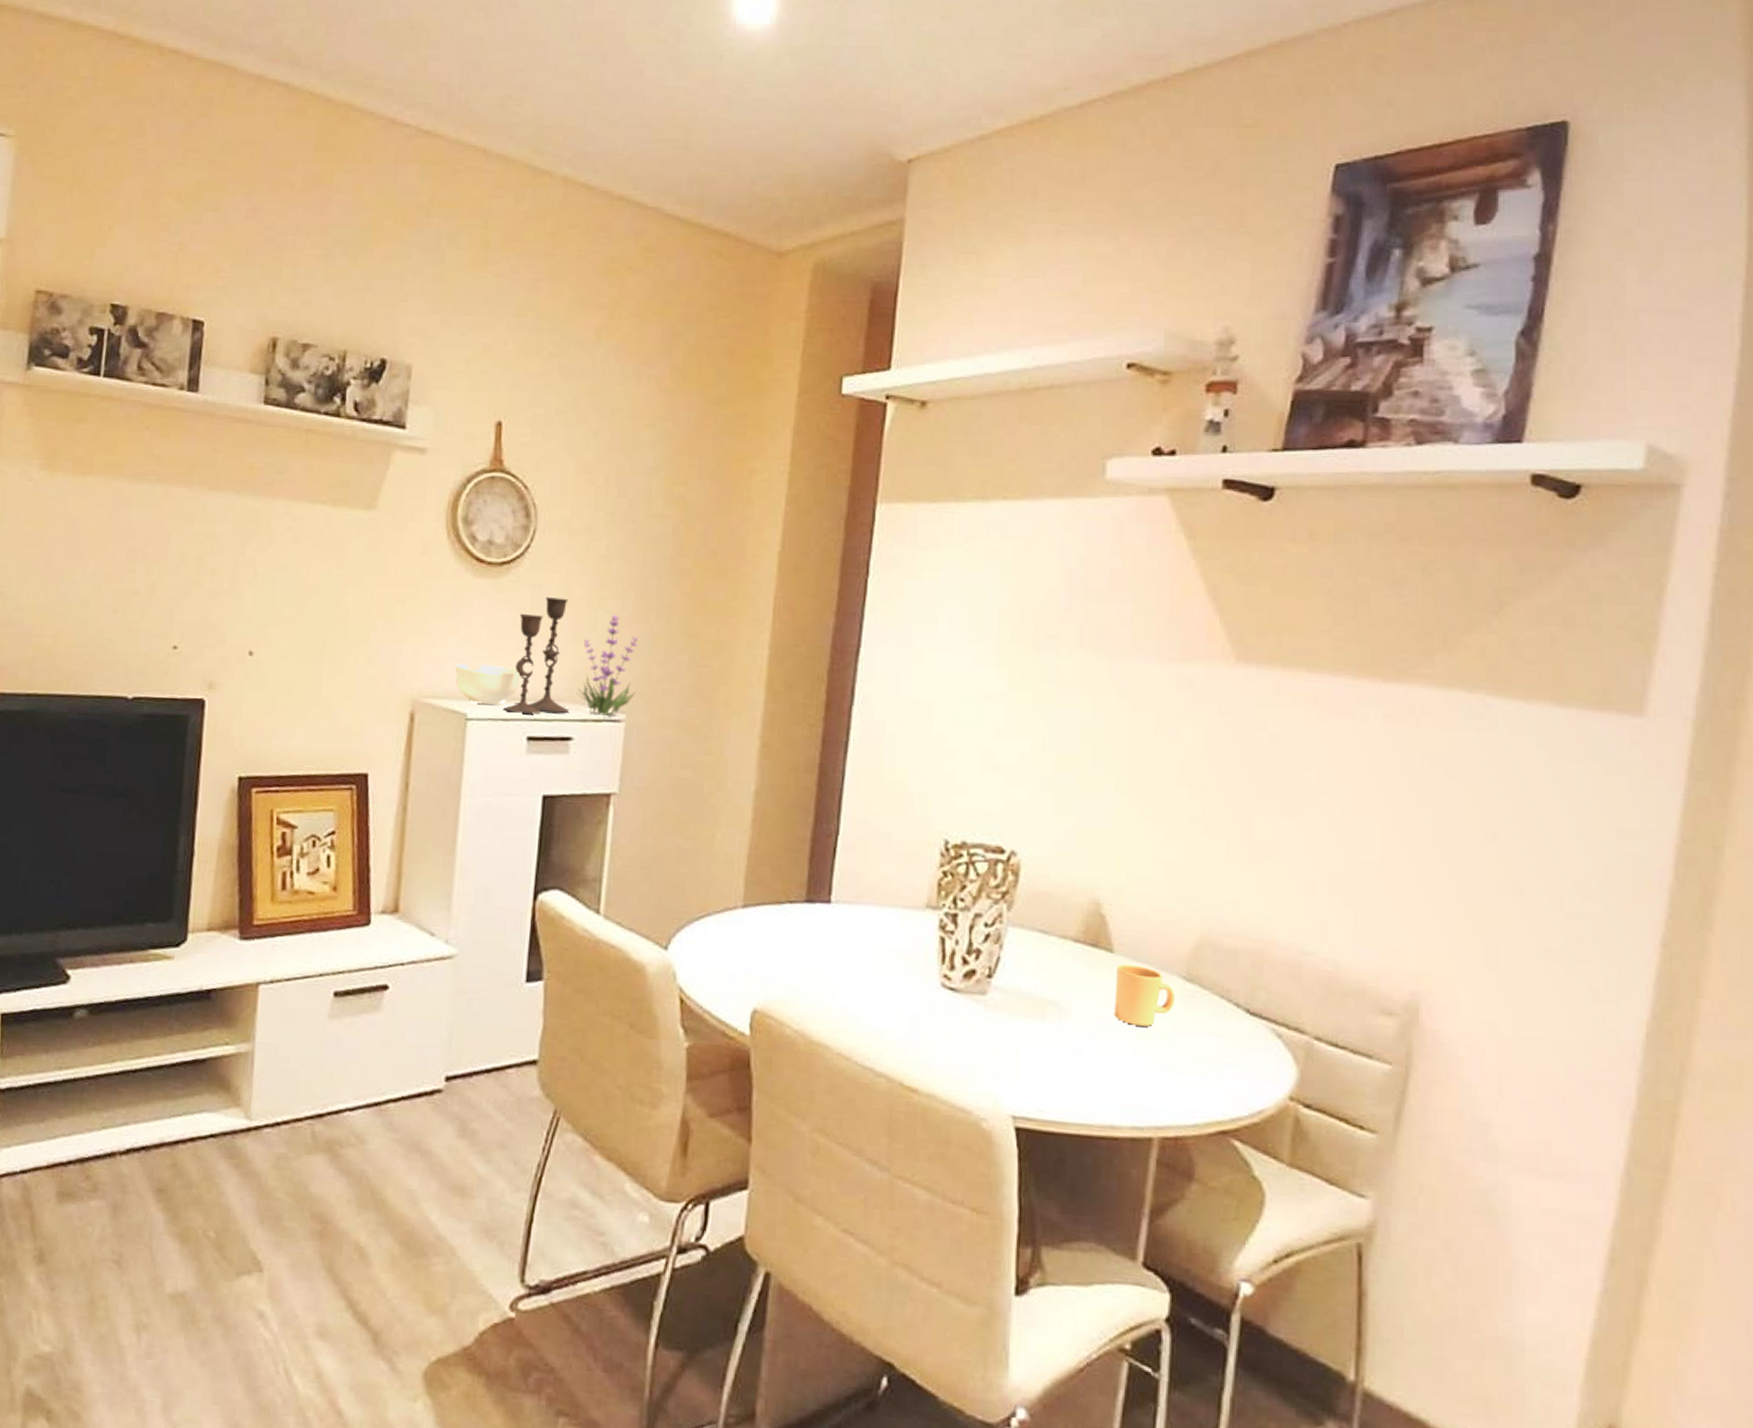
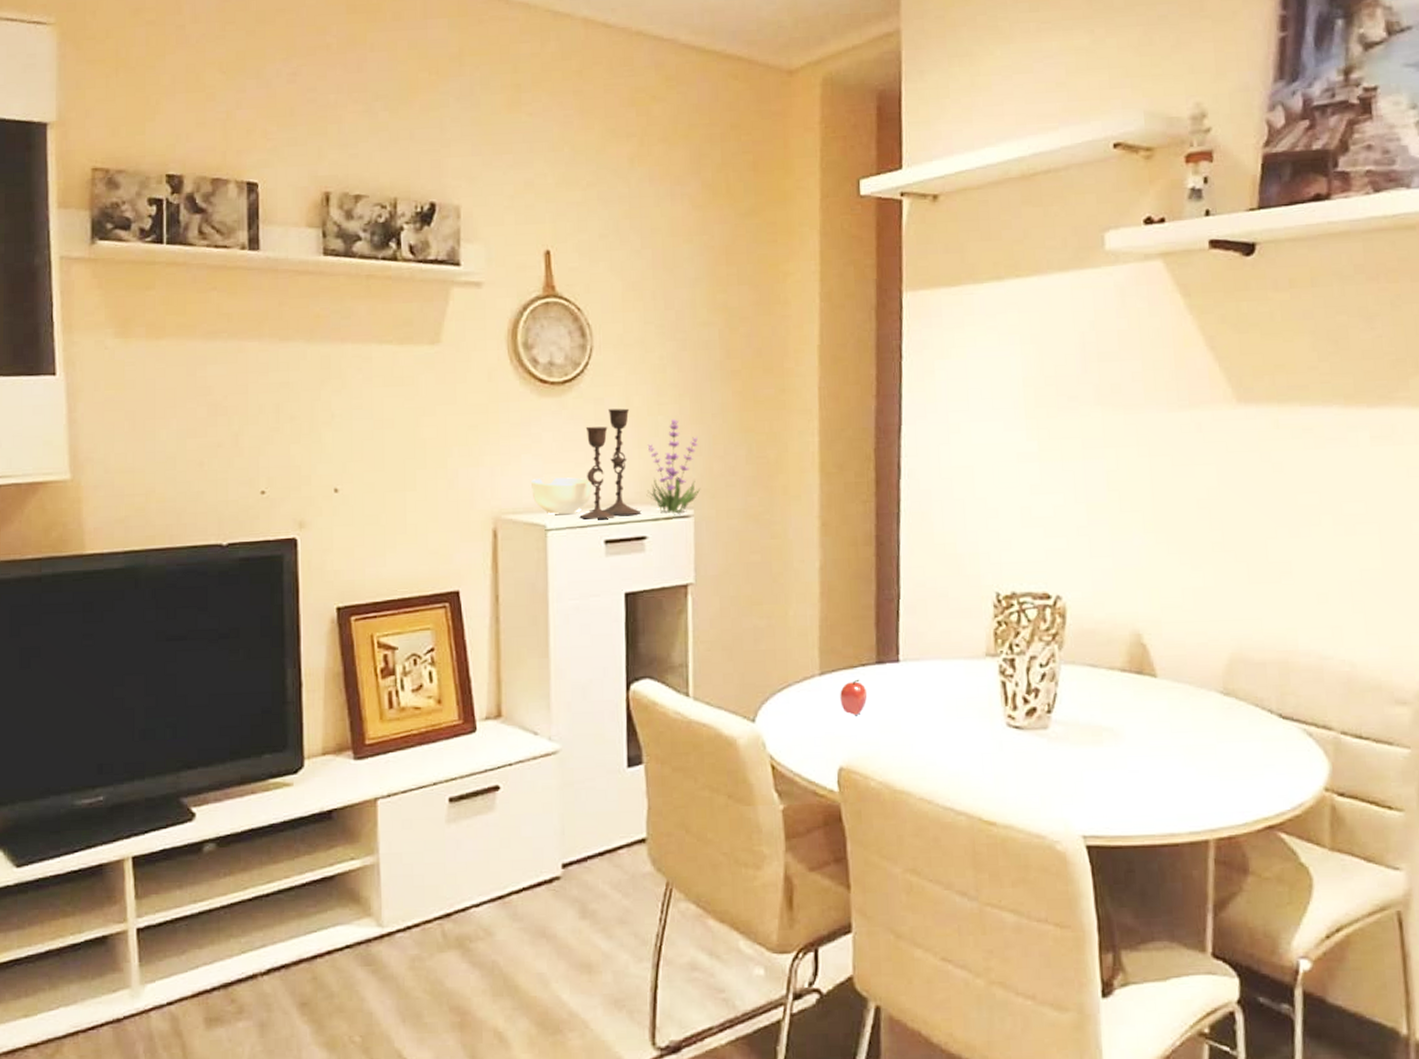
fruit: none [762,916,793,955] -> present [840,679,868,715]
mug: present [1114,963,1175,1027] -> none [1161,686,1216,741]

